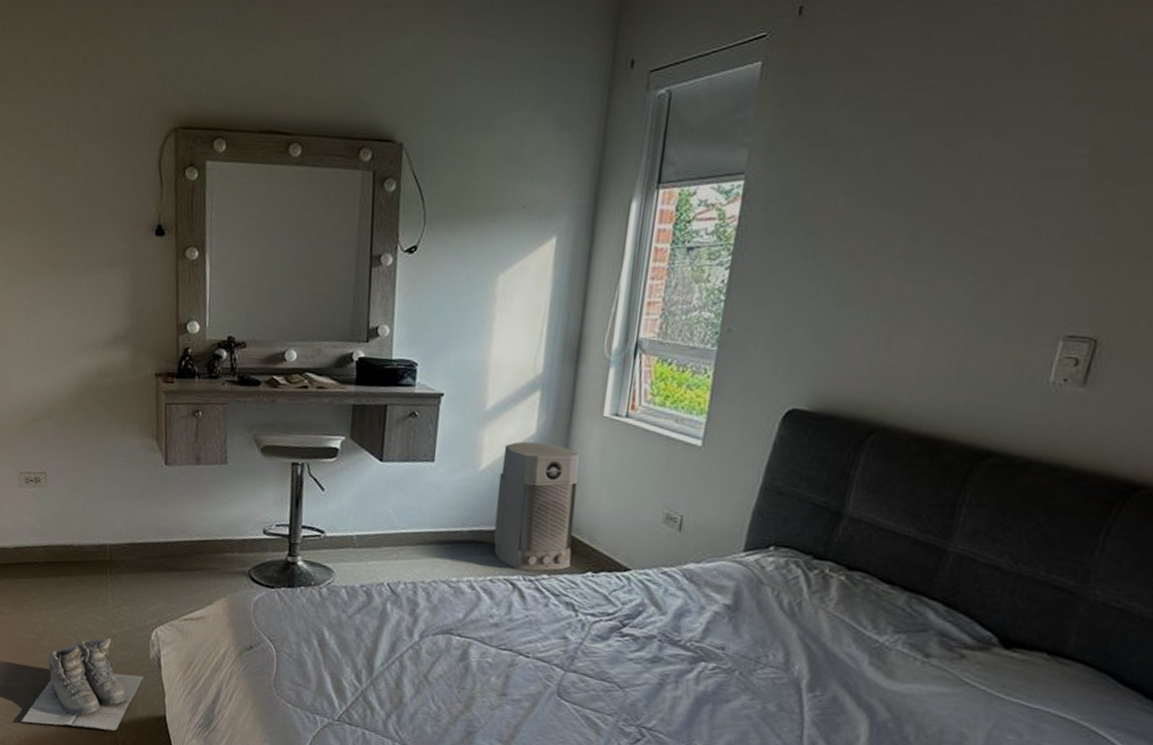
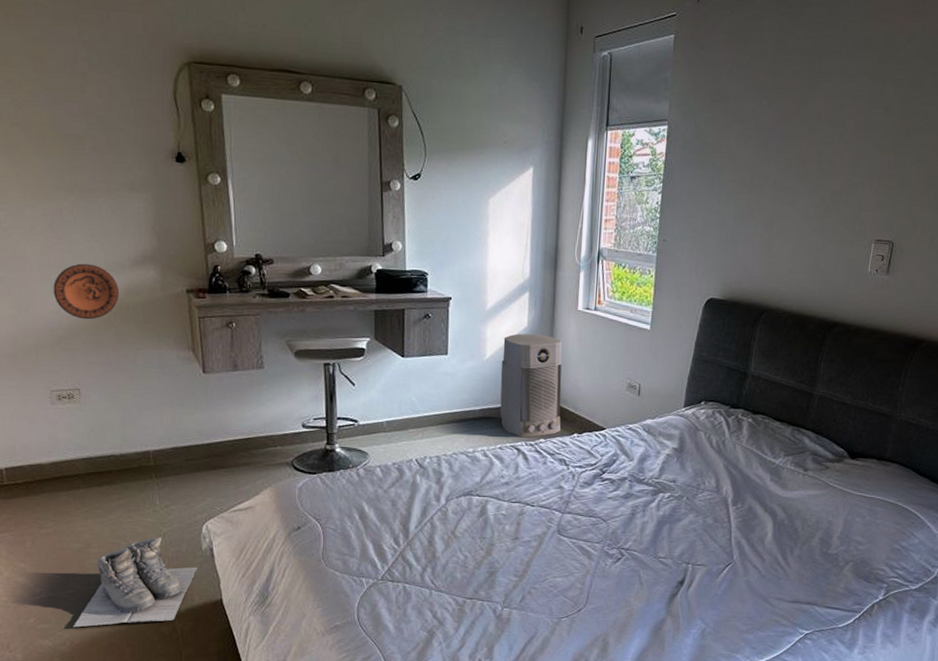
decorative plate: none [30,342,91,401] -> present [53,263,120,320]

